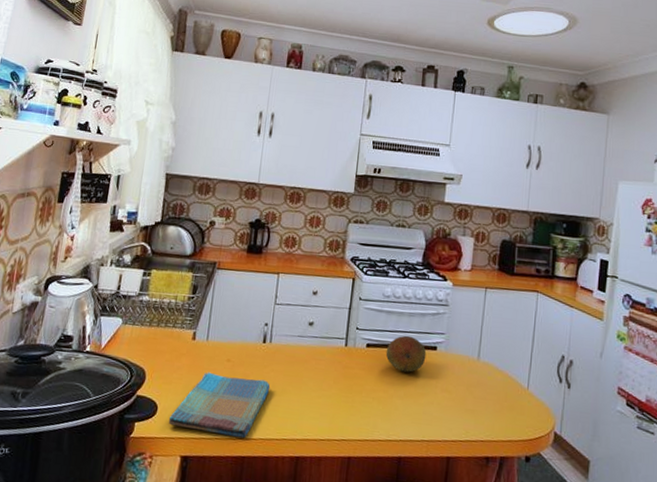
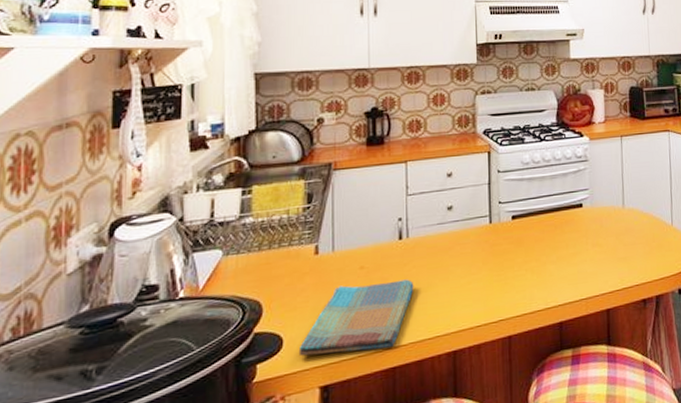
fruit: present [385,335,427,373] -> none [532,198,573,236]

